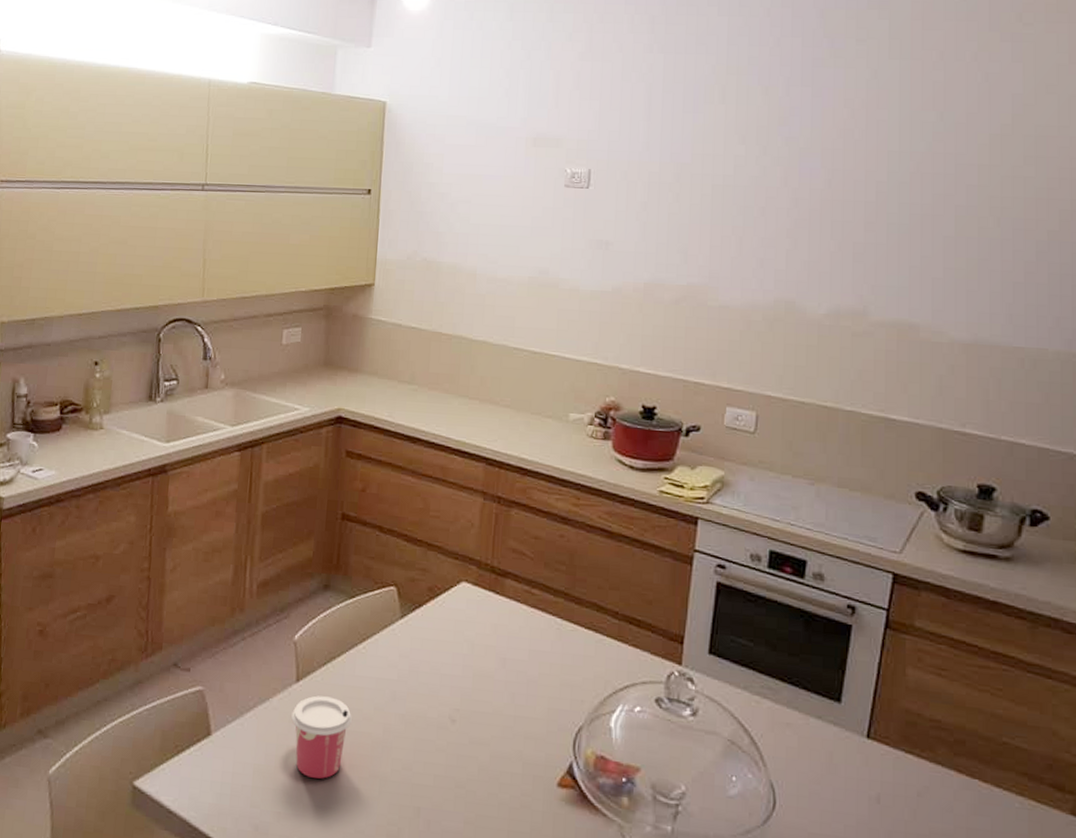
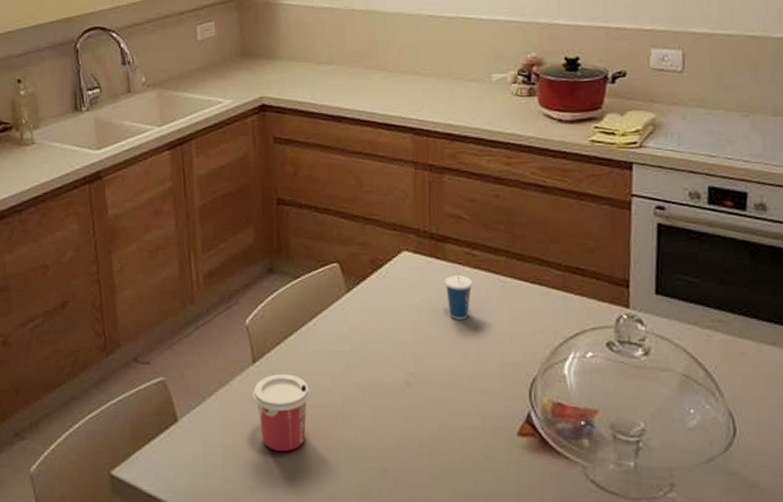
cup: none [500,603,529,659] -> present [444,266,473,319]

